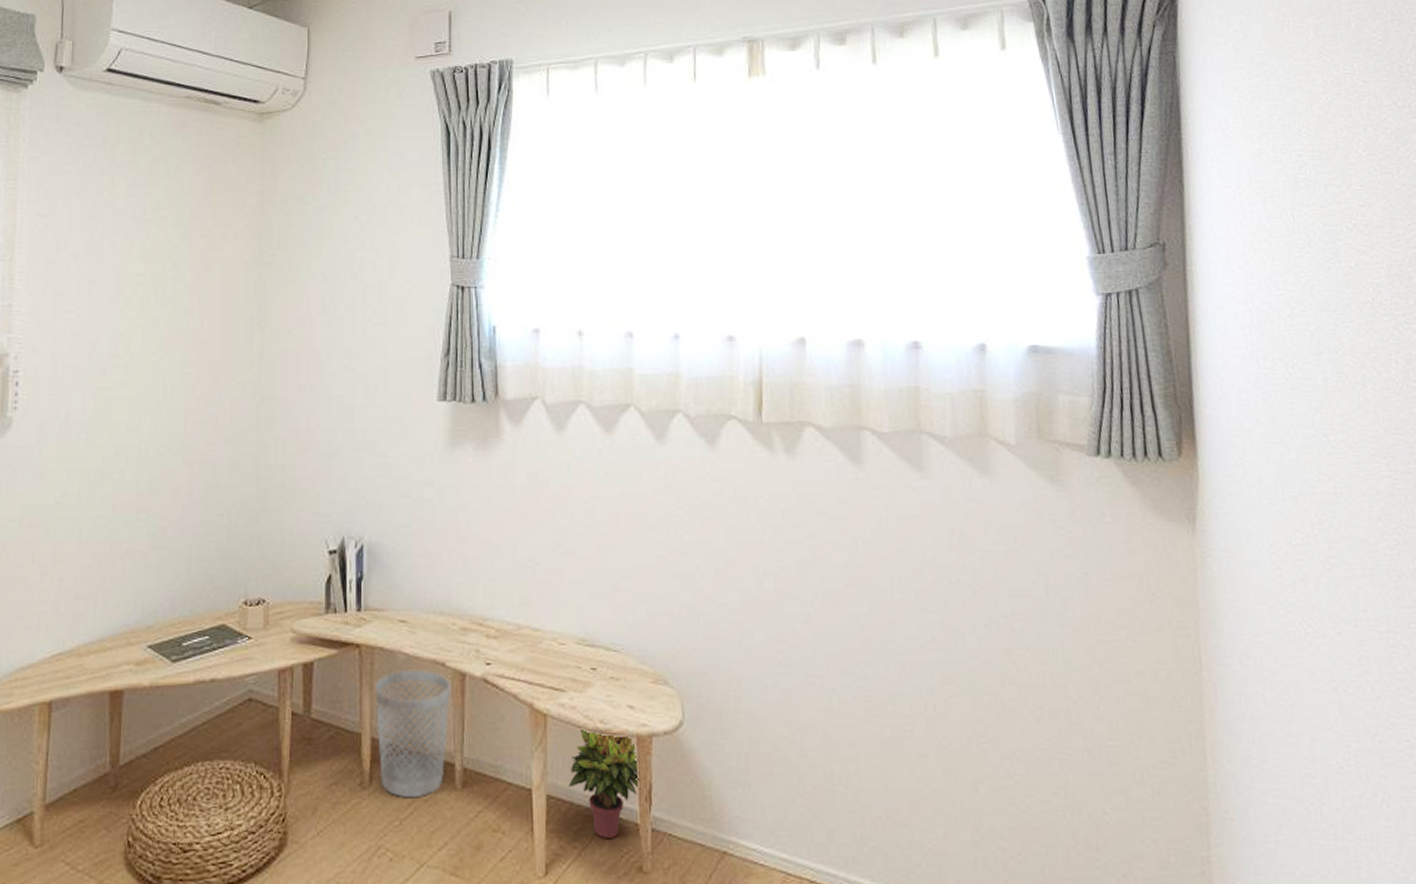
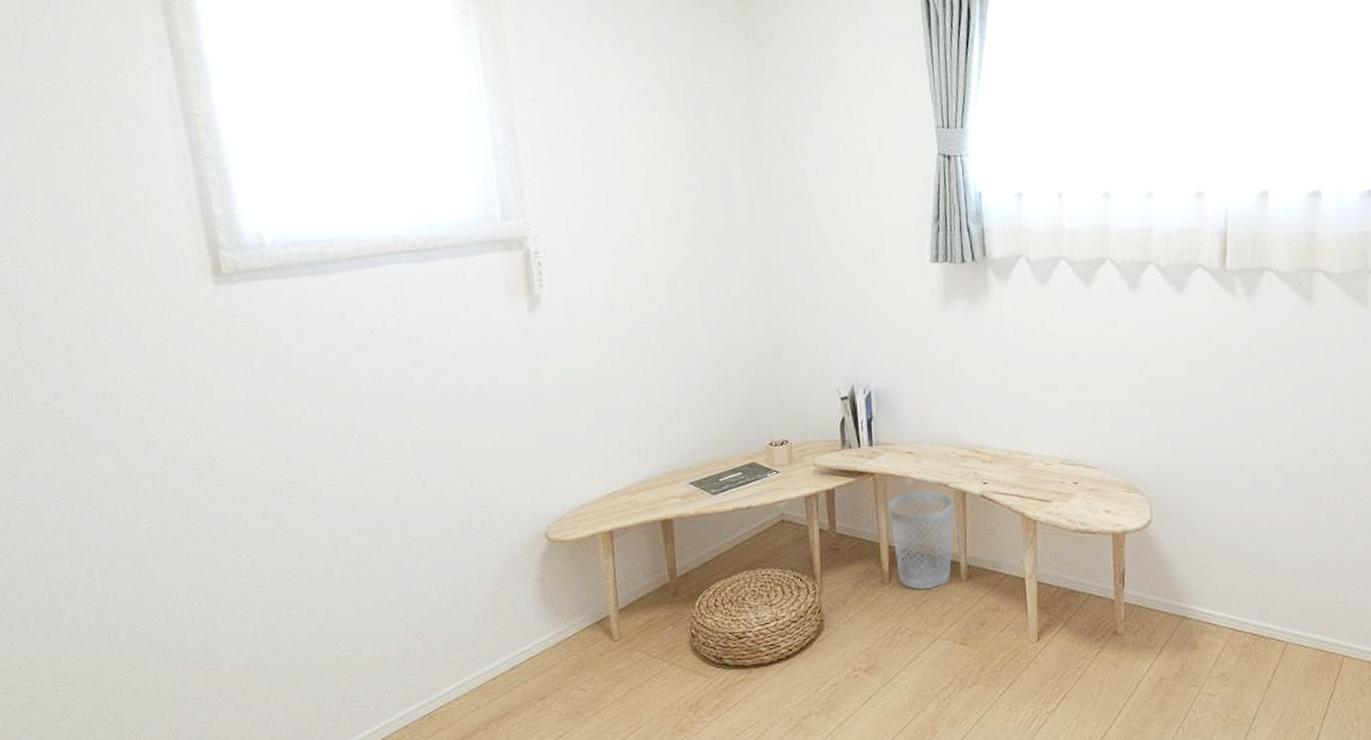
potted plant: present [568,727,641,838] -> none [1055,528,1116,611]

